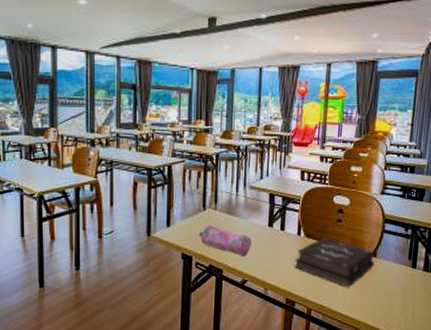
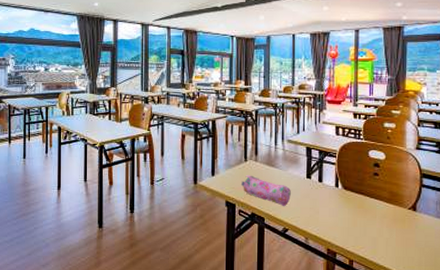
hardback book: present [294,237,375,287] -> none [333,190,415,240]

